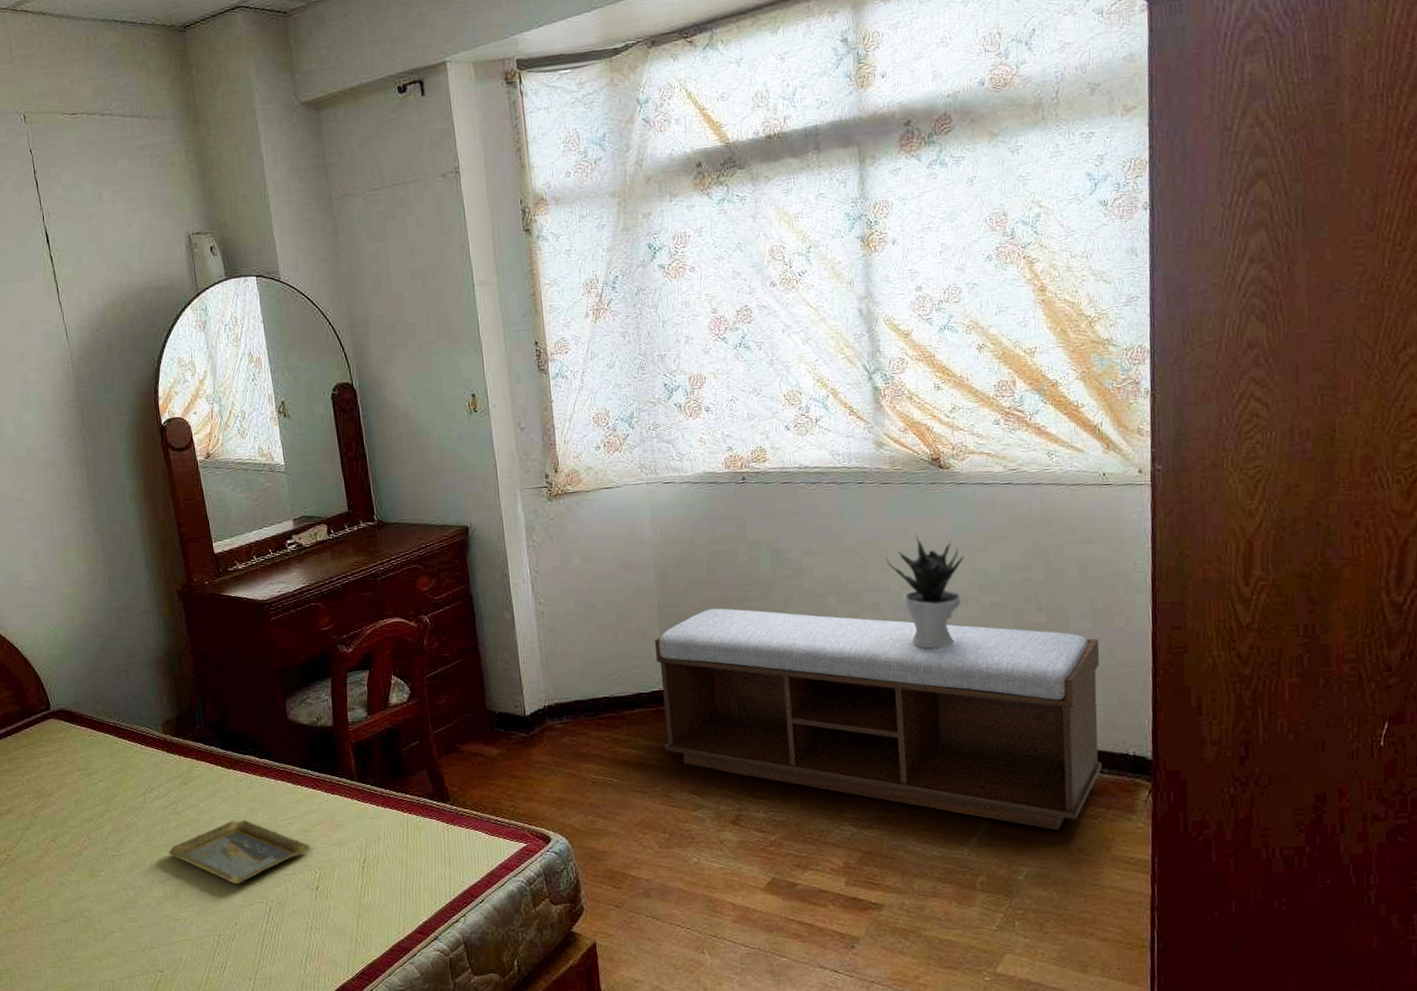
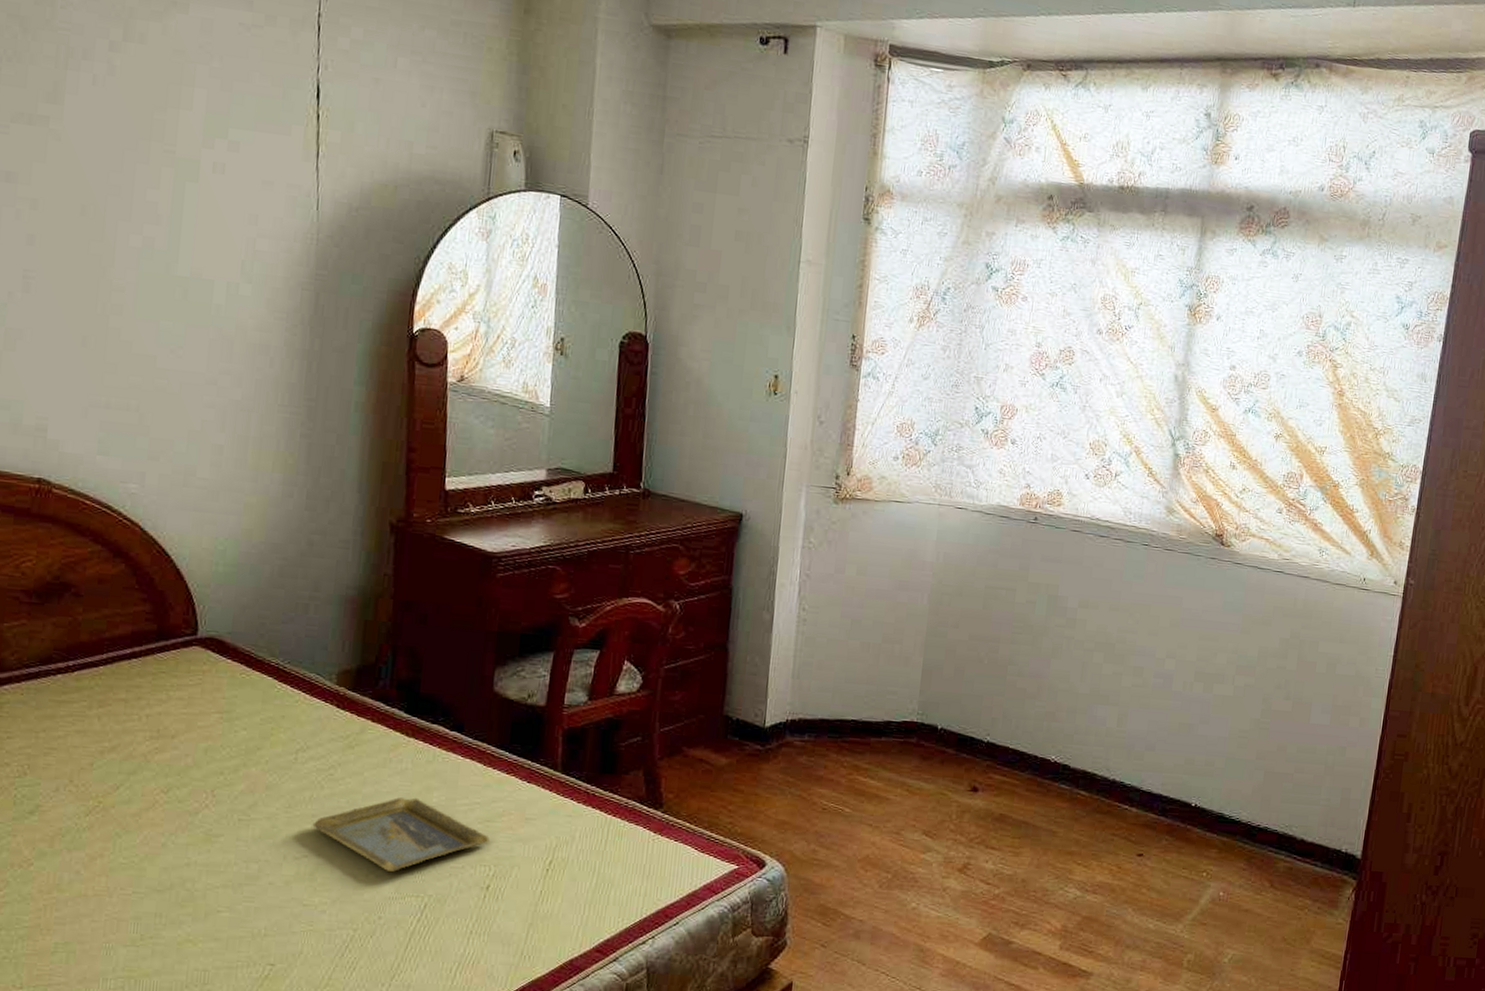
bench: present [654,608,1102,831] -> none [905,645,1334,918]
potted plant: present [886,534,964,648] -> none [1156,605,1228,721]

